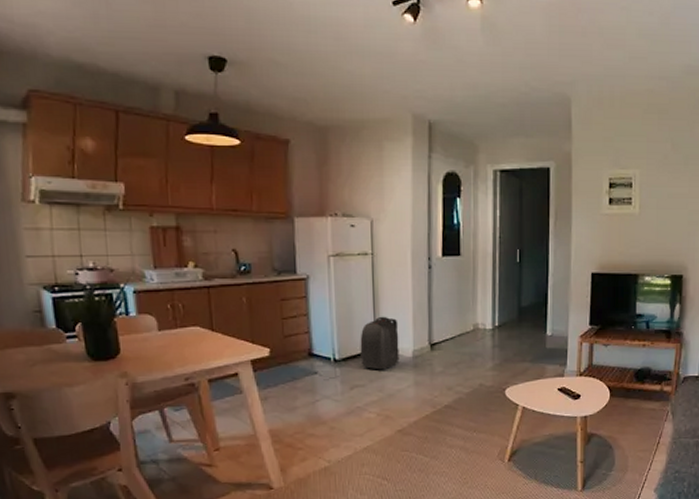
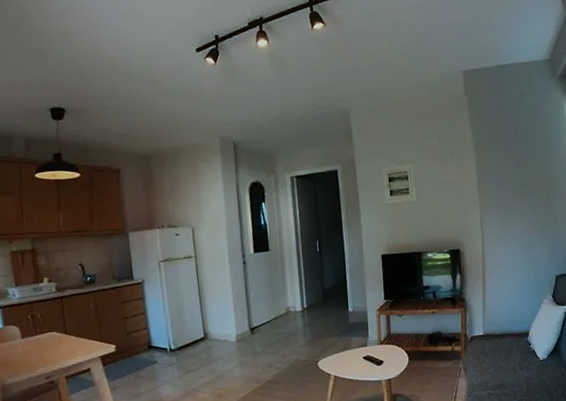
backpack: present [360,316,400,370] -> none [190,308,226,355]

